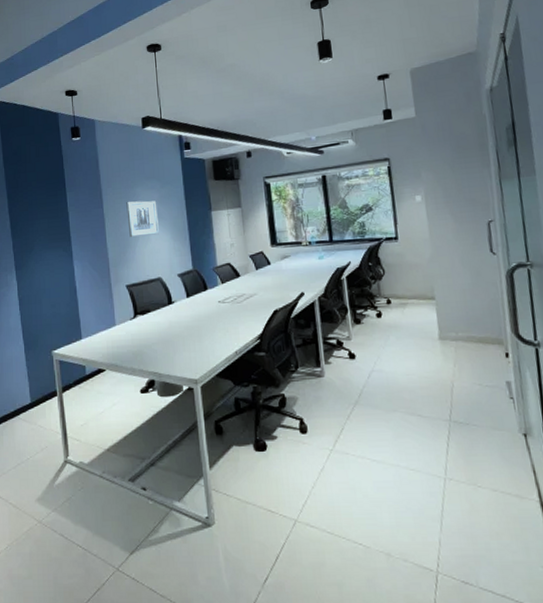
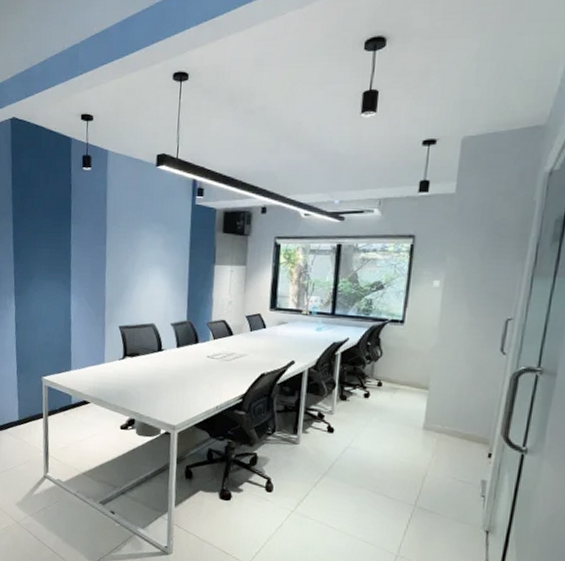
wall art: present [126,201,159,238] -> none [128,243,160,281]

